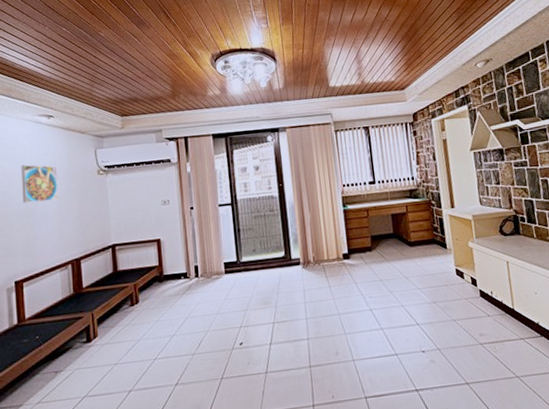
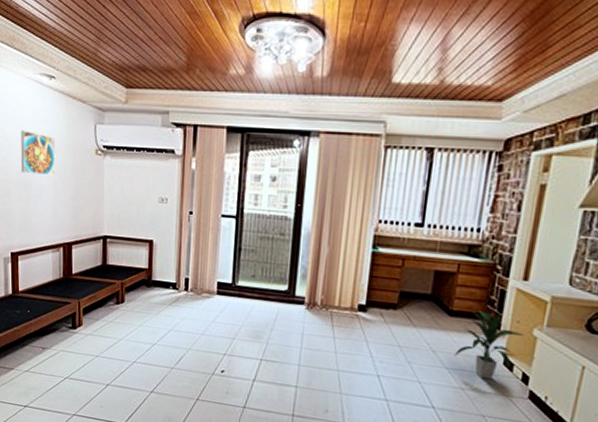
indoor plant: none [421,237,465,290] -> present [454,311,526,380]

